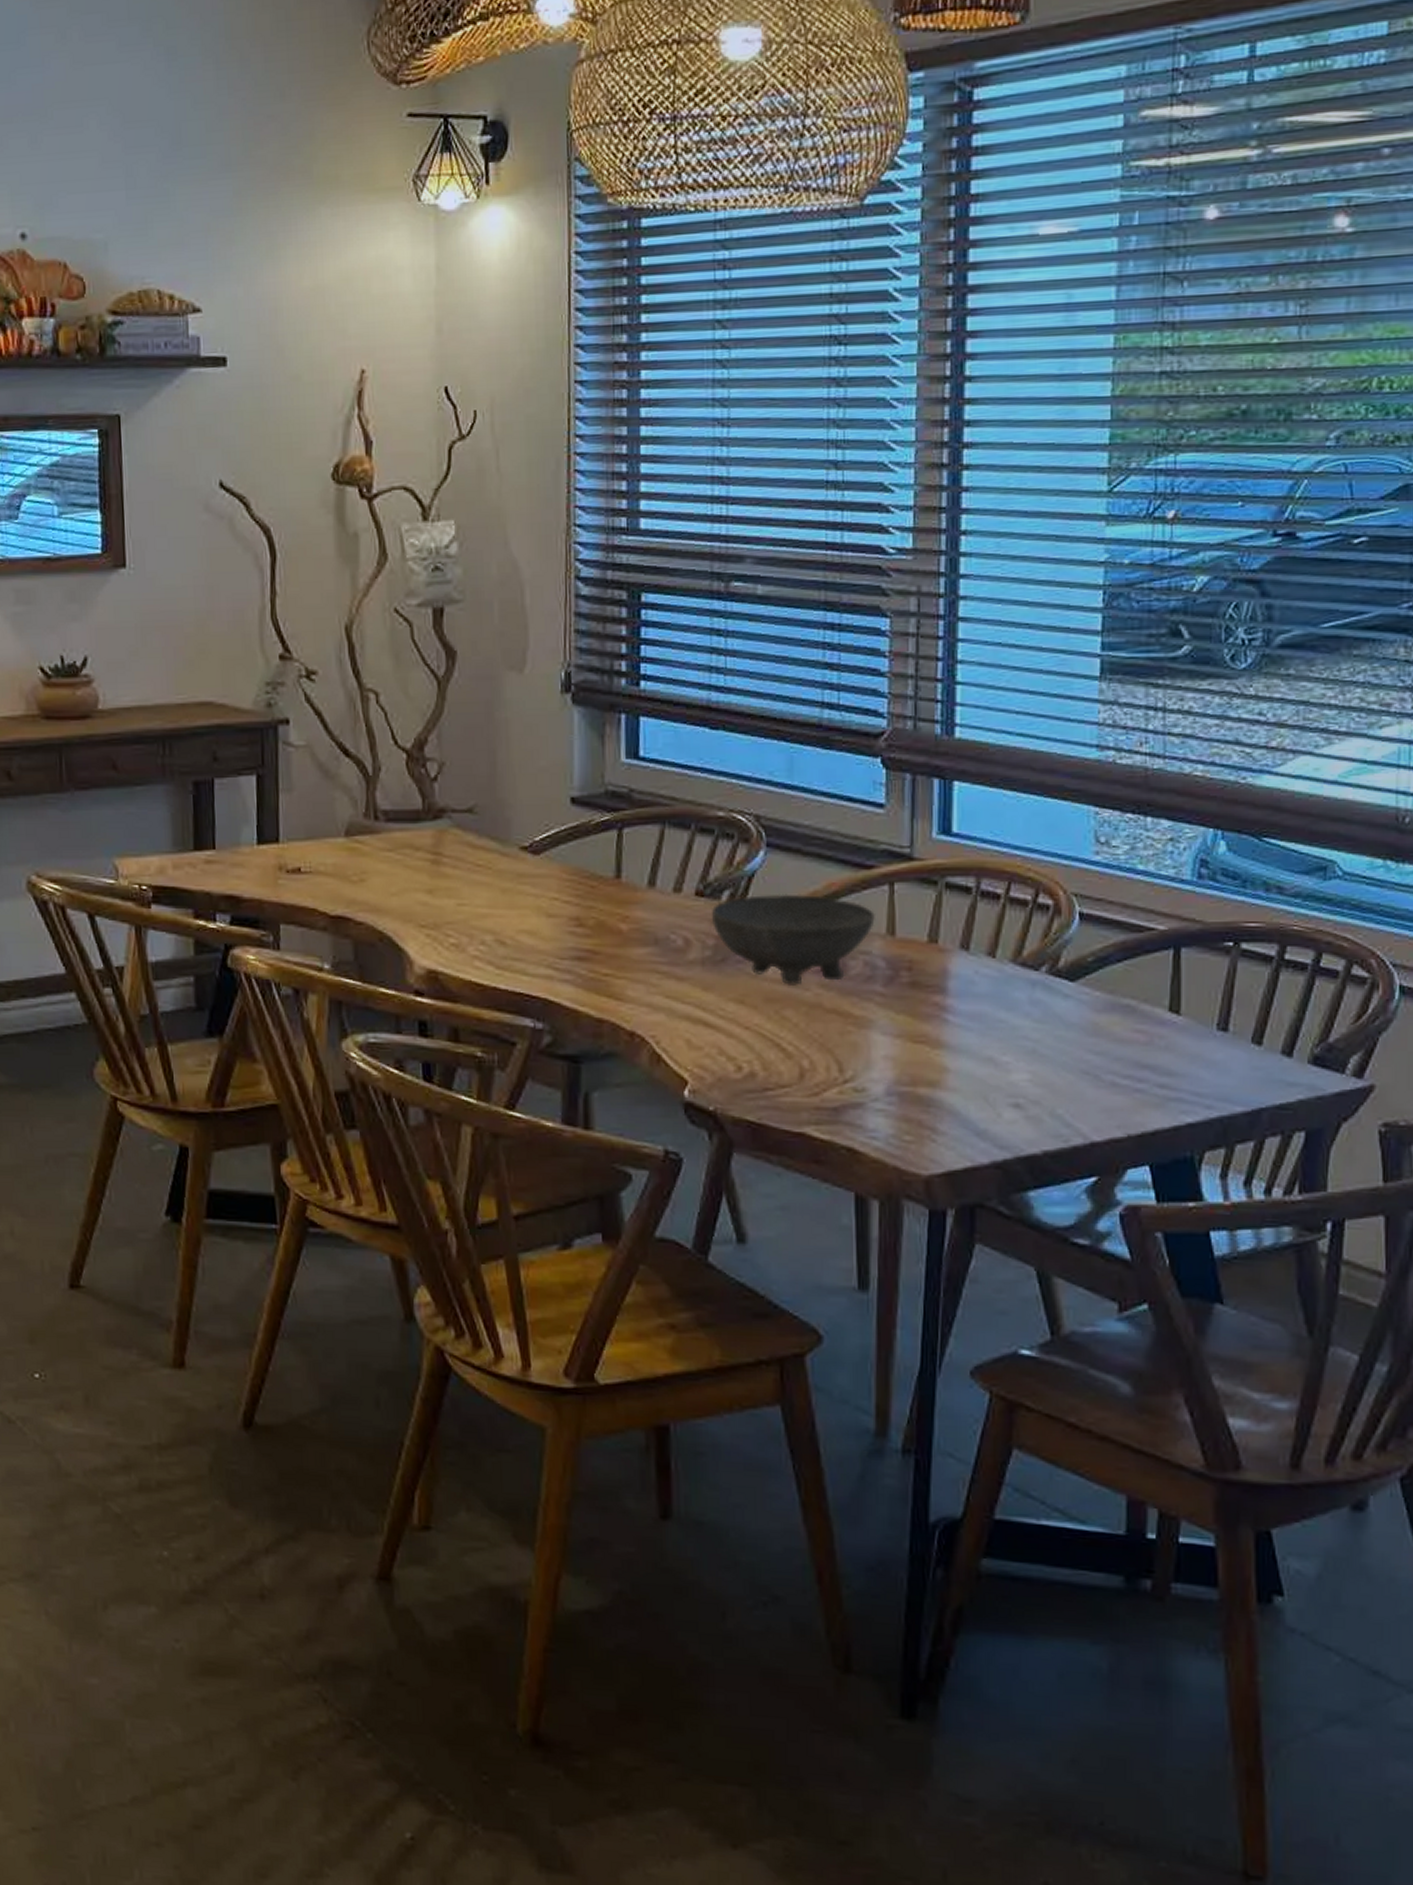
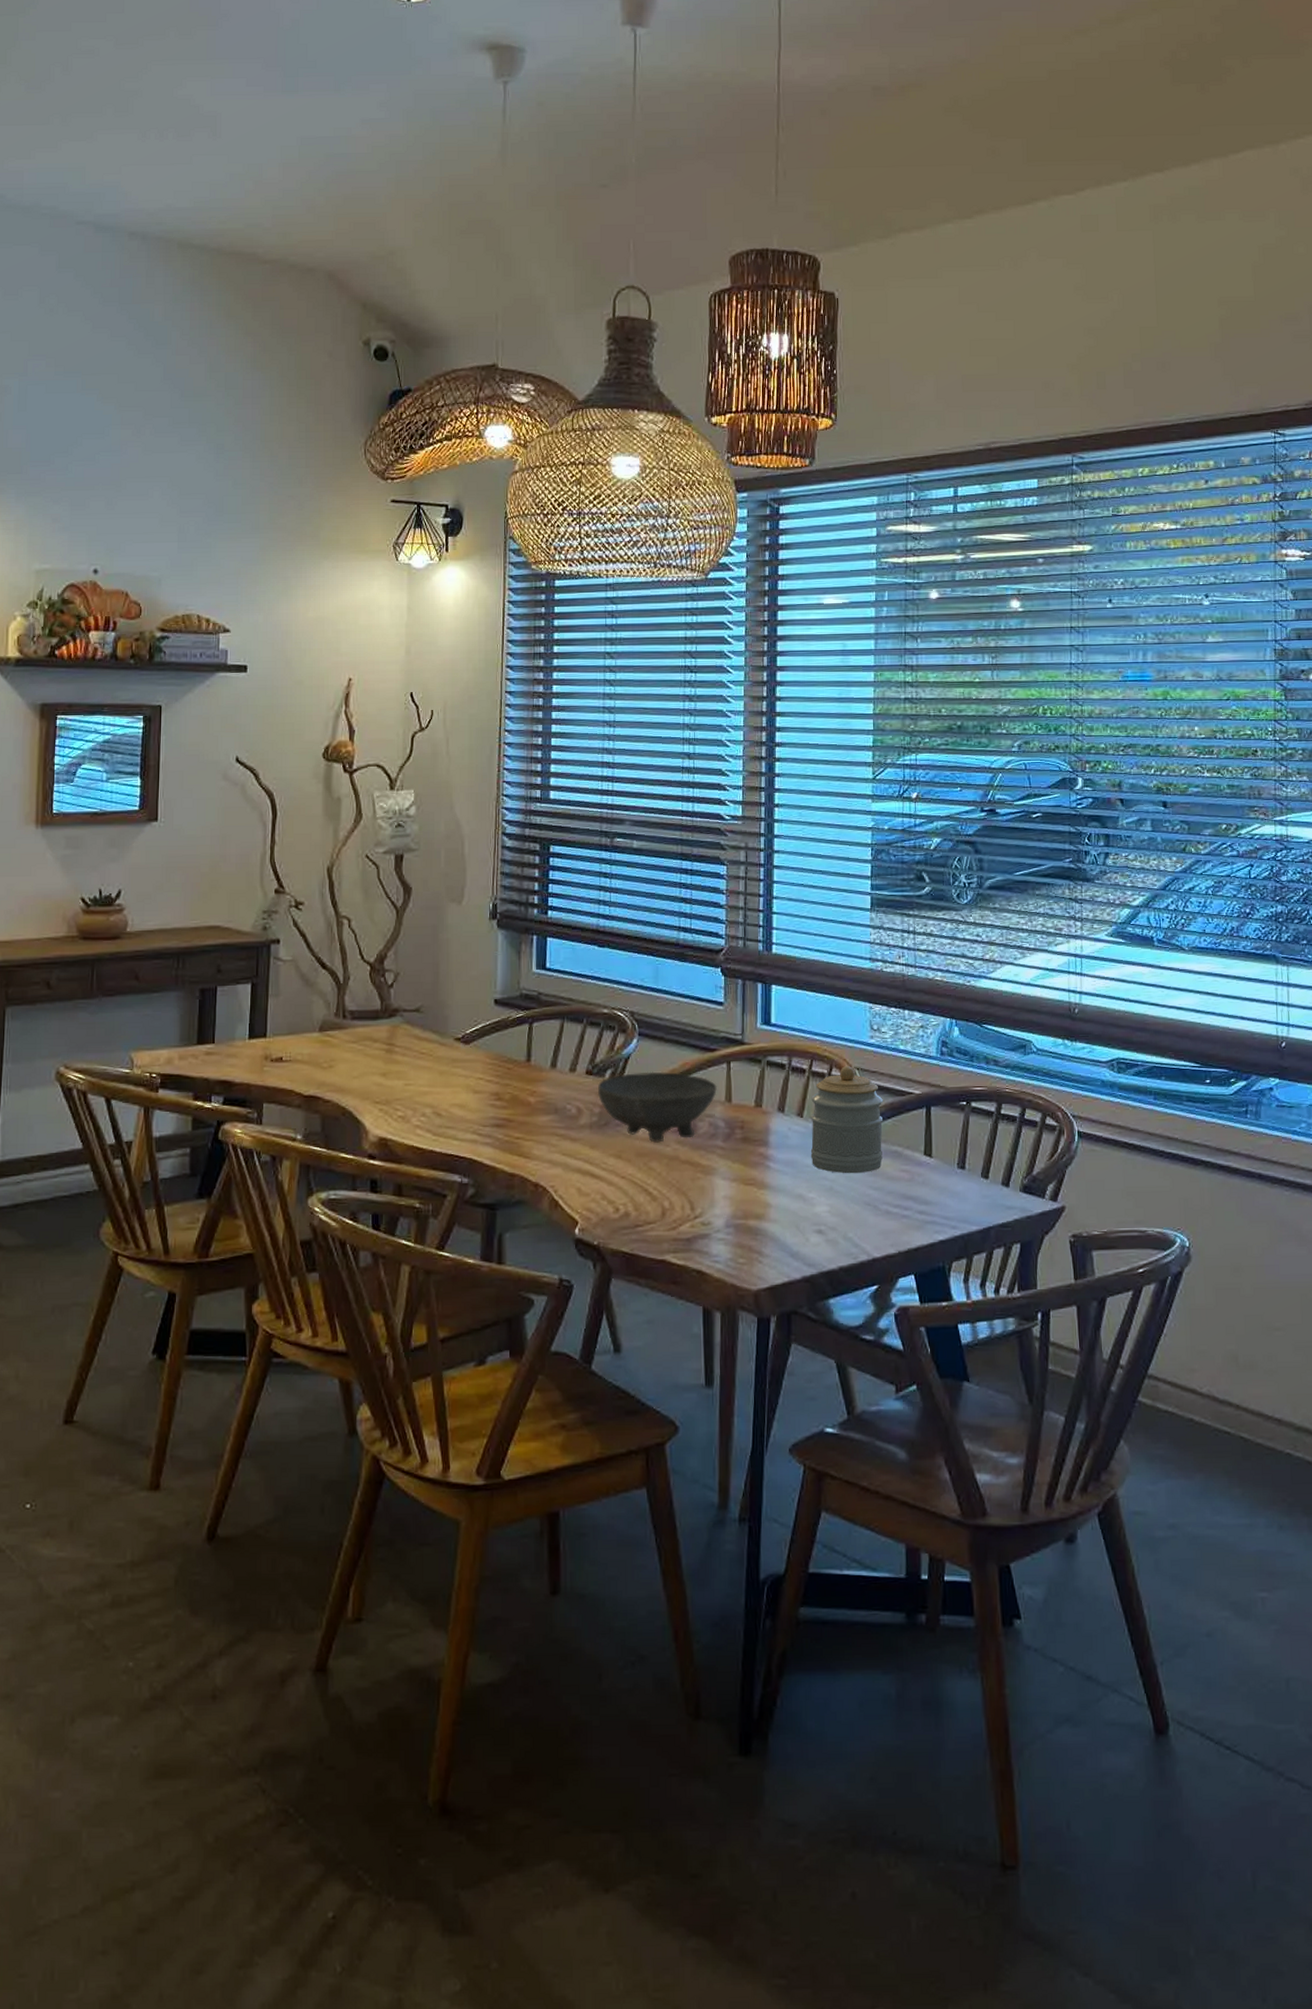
jar: none [1005,891,1111,1033] -> present [810,1066,883,1174]

